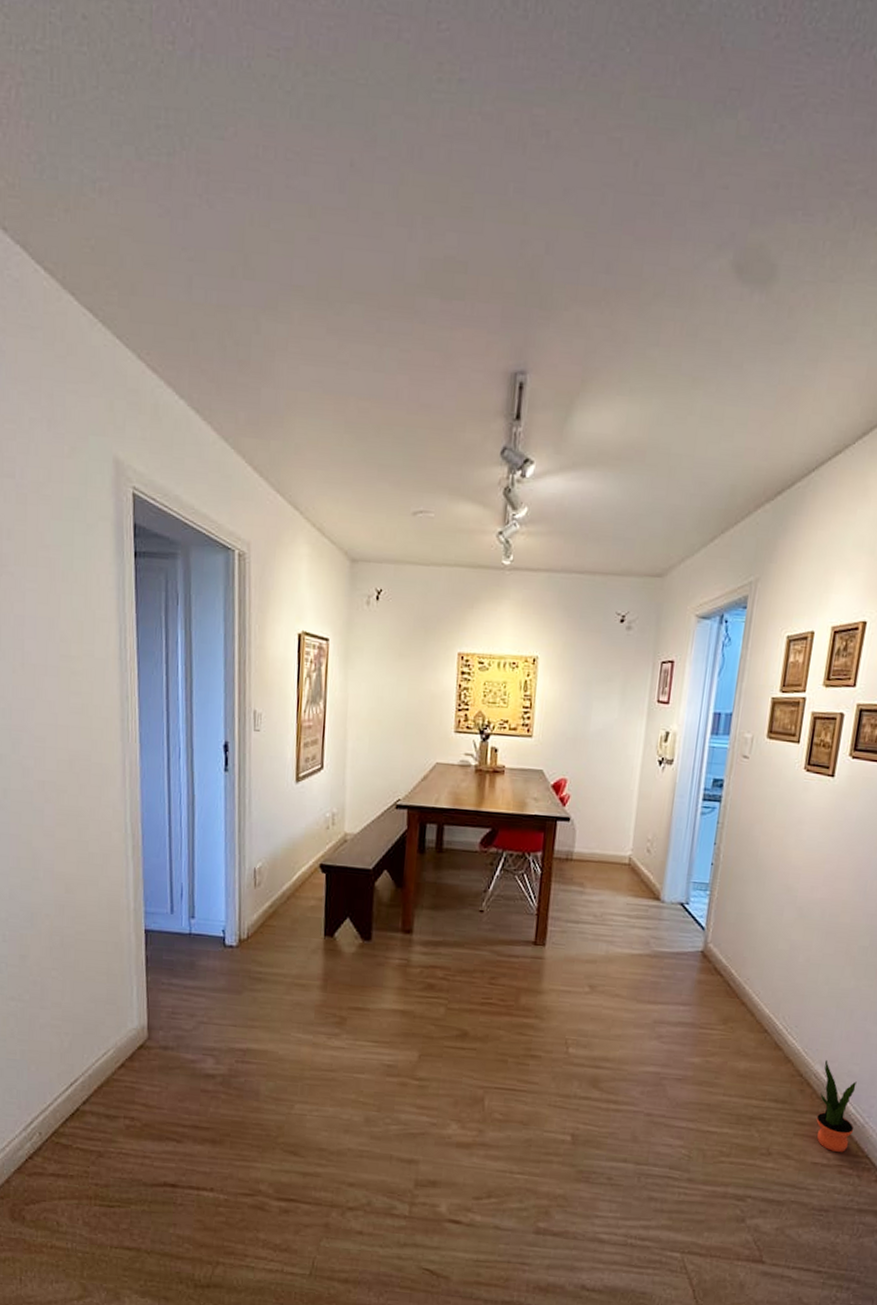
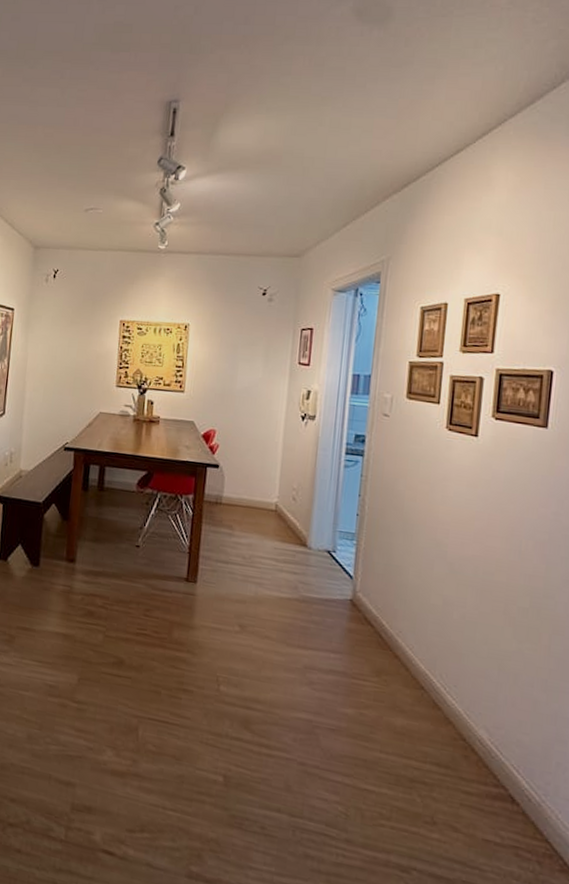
potted plant: present [816,1060,857,1152] -> none [484,726,529,832]

